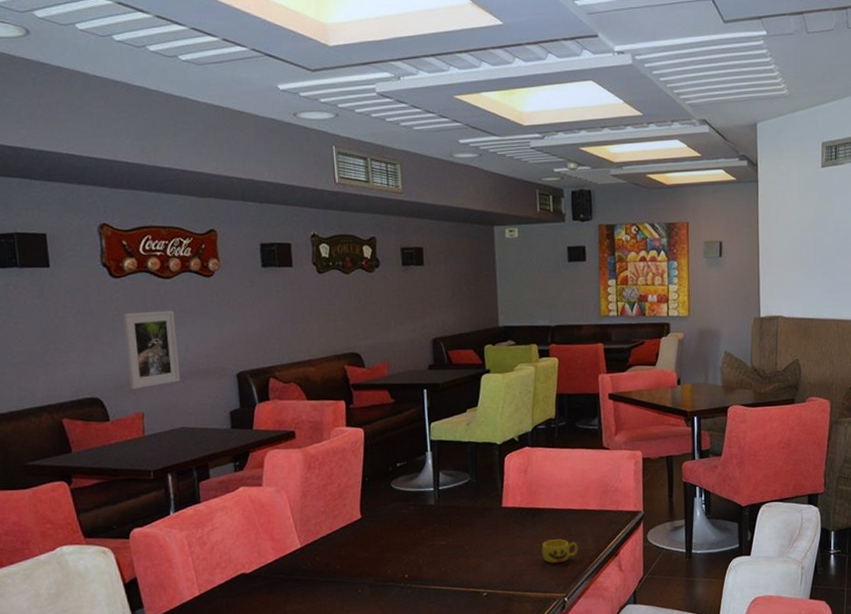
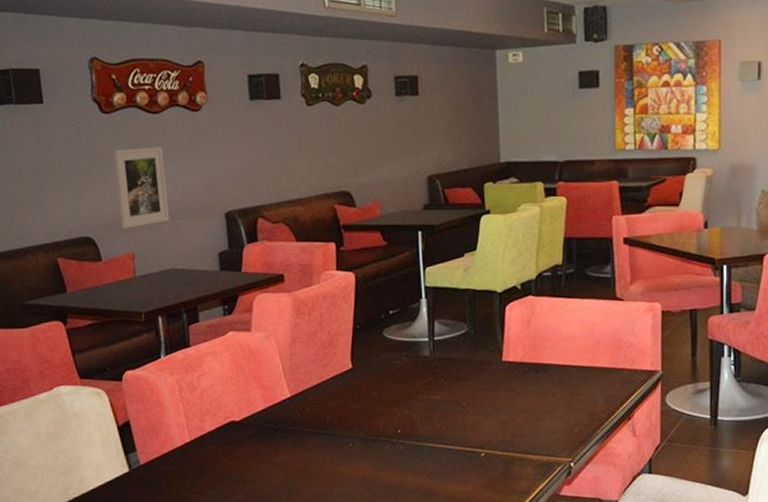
cup: present [541,539,578,563] -> none [545,398,587,424]

